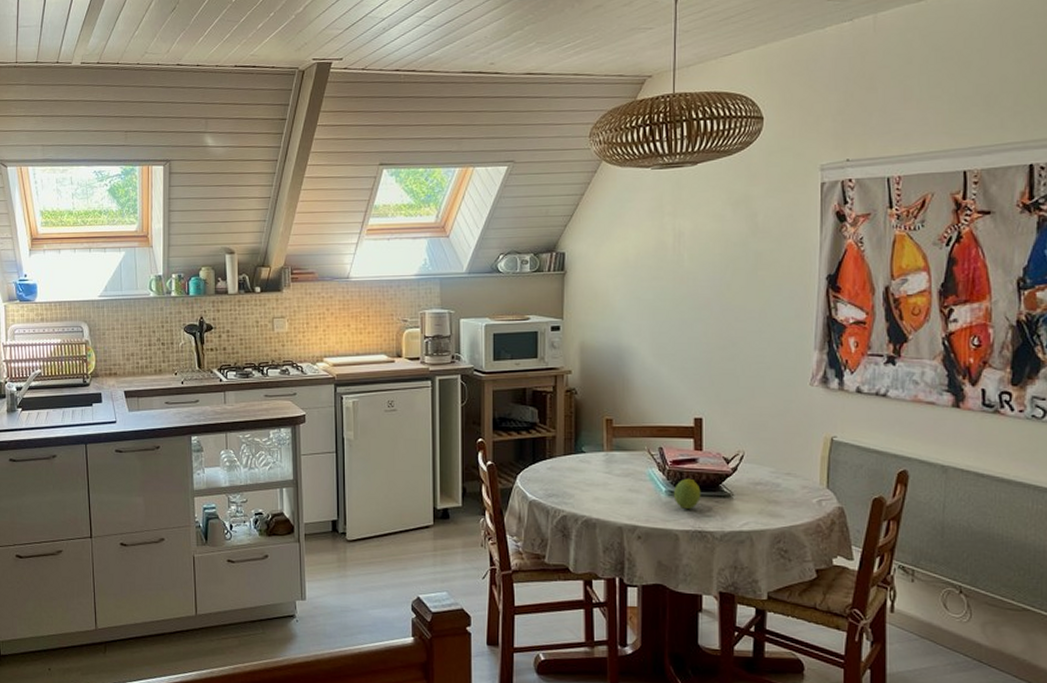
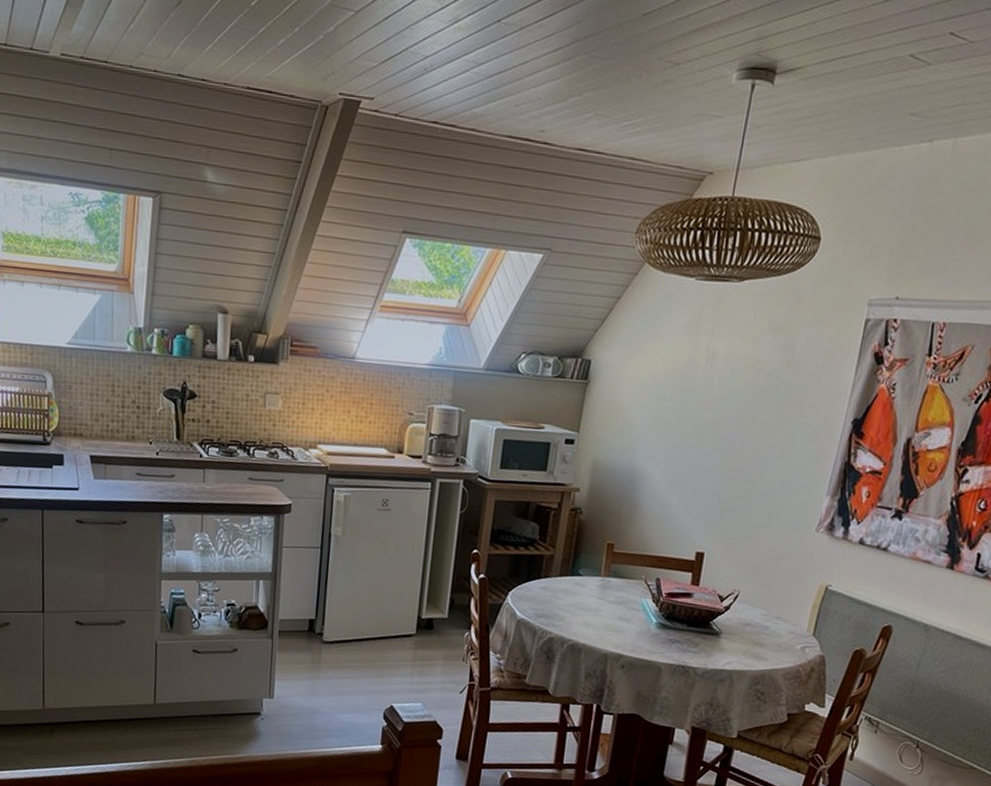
fruit: present [673,478,701,509] -> none [662,612,691,643]

